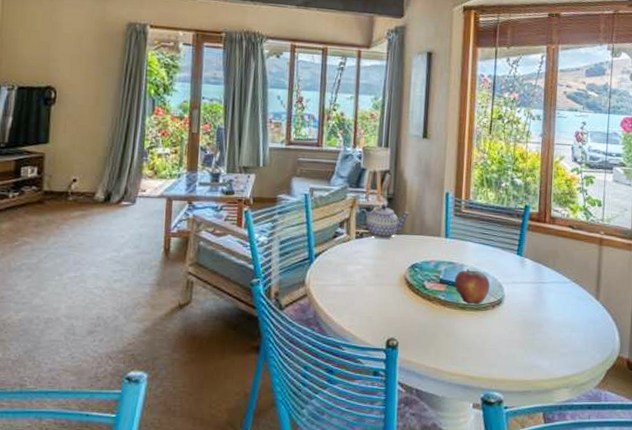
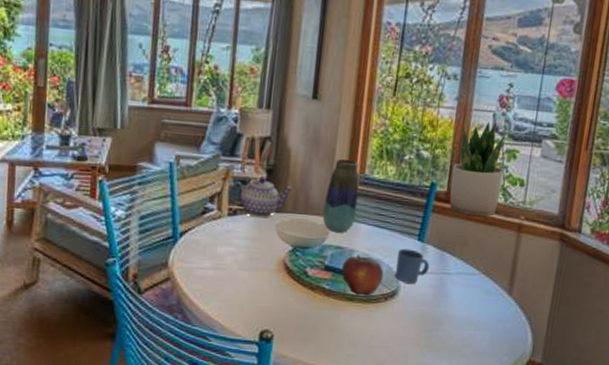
bowl: none [396,239,443,266] -> present [275,218,330,250]
vase: none [436,187,466,250] -> present [322,158,360,233]
mug: none [499,262,529,294] -> present [394,248,430,285]
planter: none [541,153,584,233] -> present [449,121,507,217]

